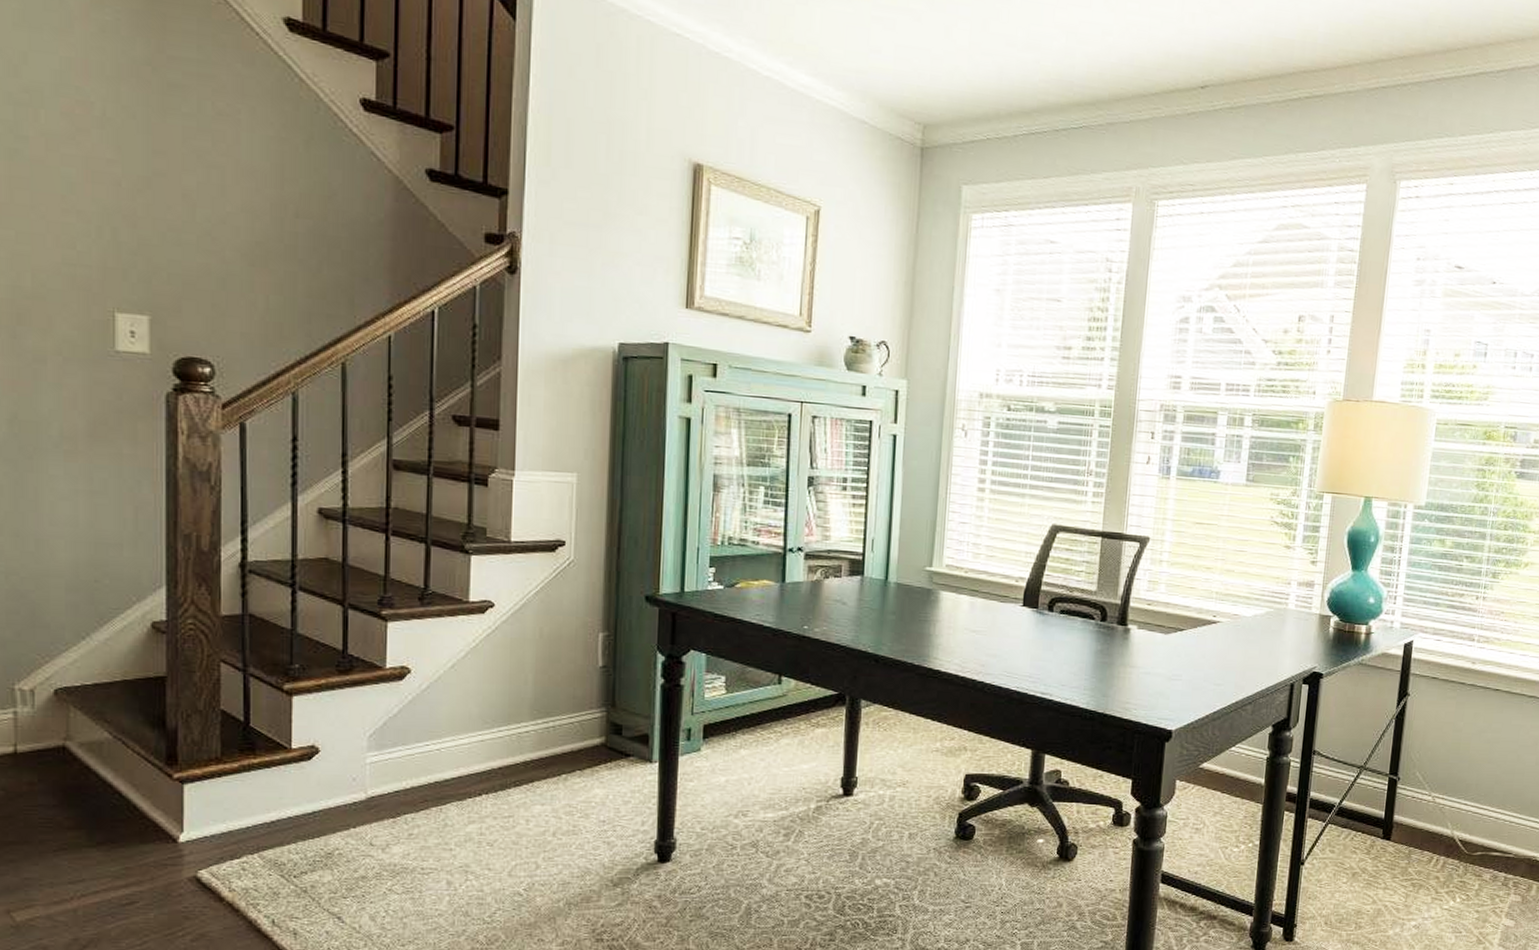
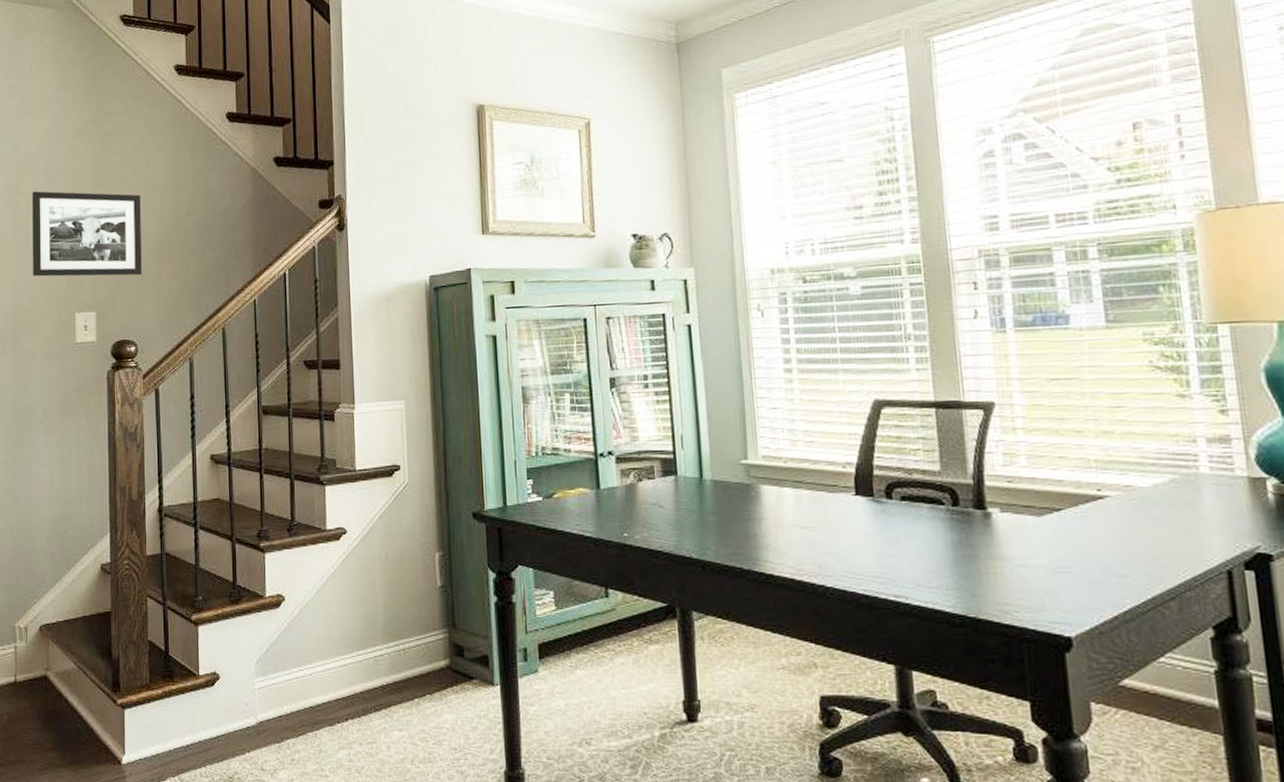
picture frame: none [43,139,224,281] -> present [32,191,142,277]

